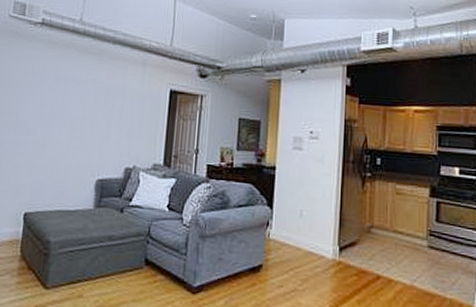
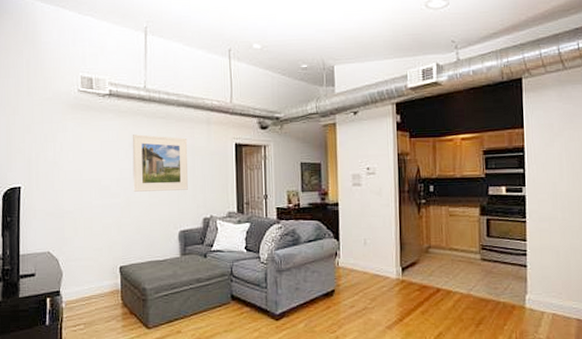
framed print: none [52,68,119,135] -> present [132,134,188,192]

